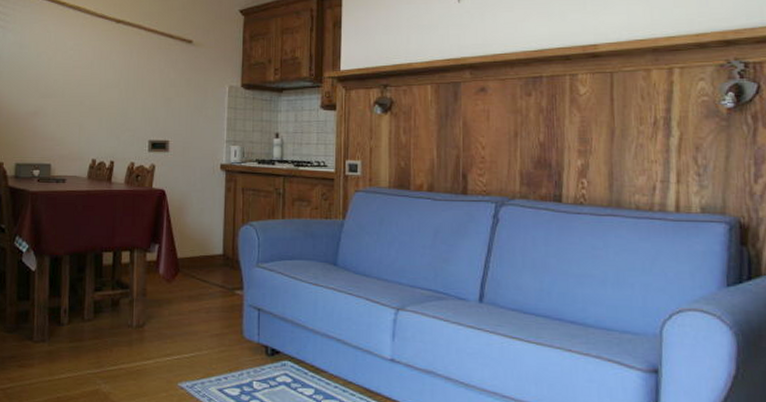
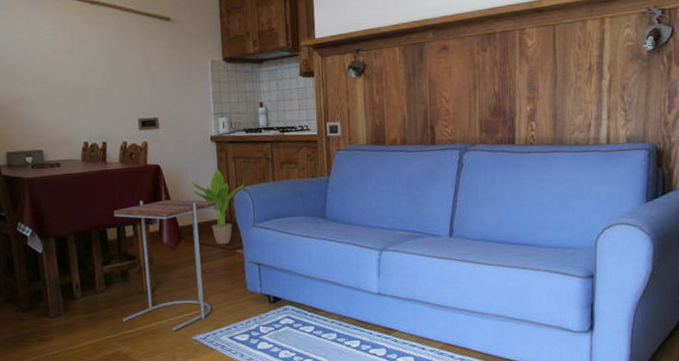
side table: none [107,225,220,375] -> present [113,196,217,332]
potted plant: none [196,200,251,283] -> present [192,169,244,245]

